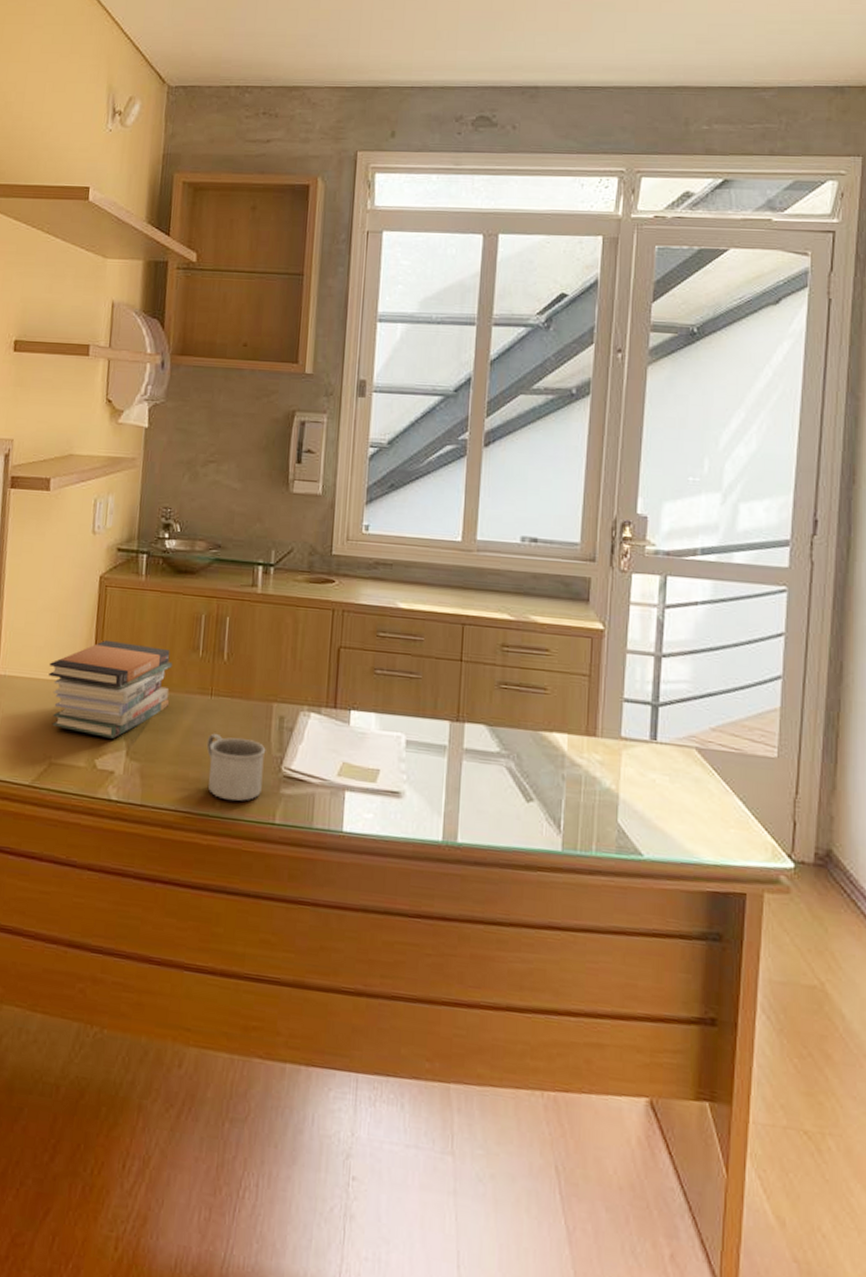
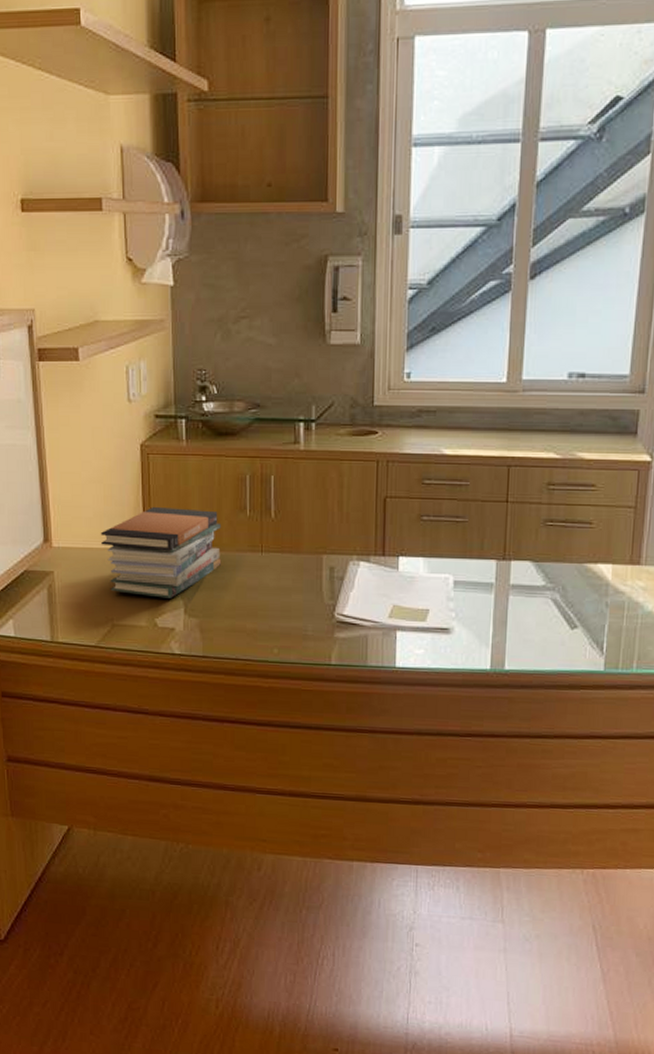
mug: present [206,733,266,801] -> none [261,587,319,647]

